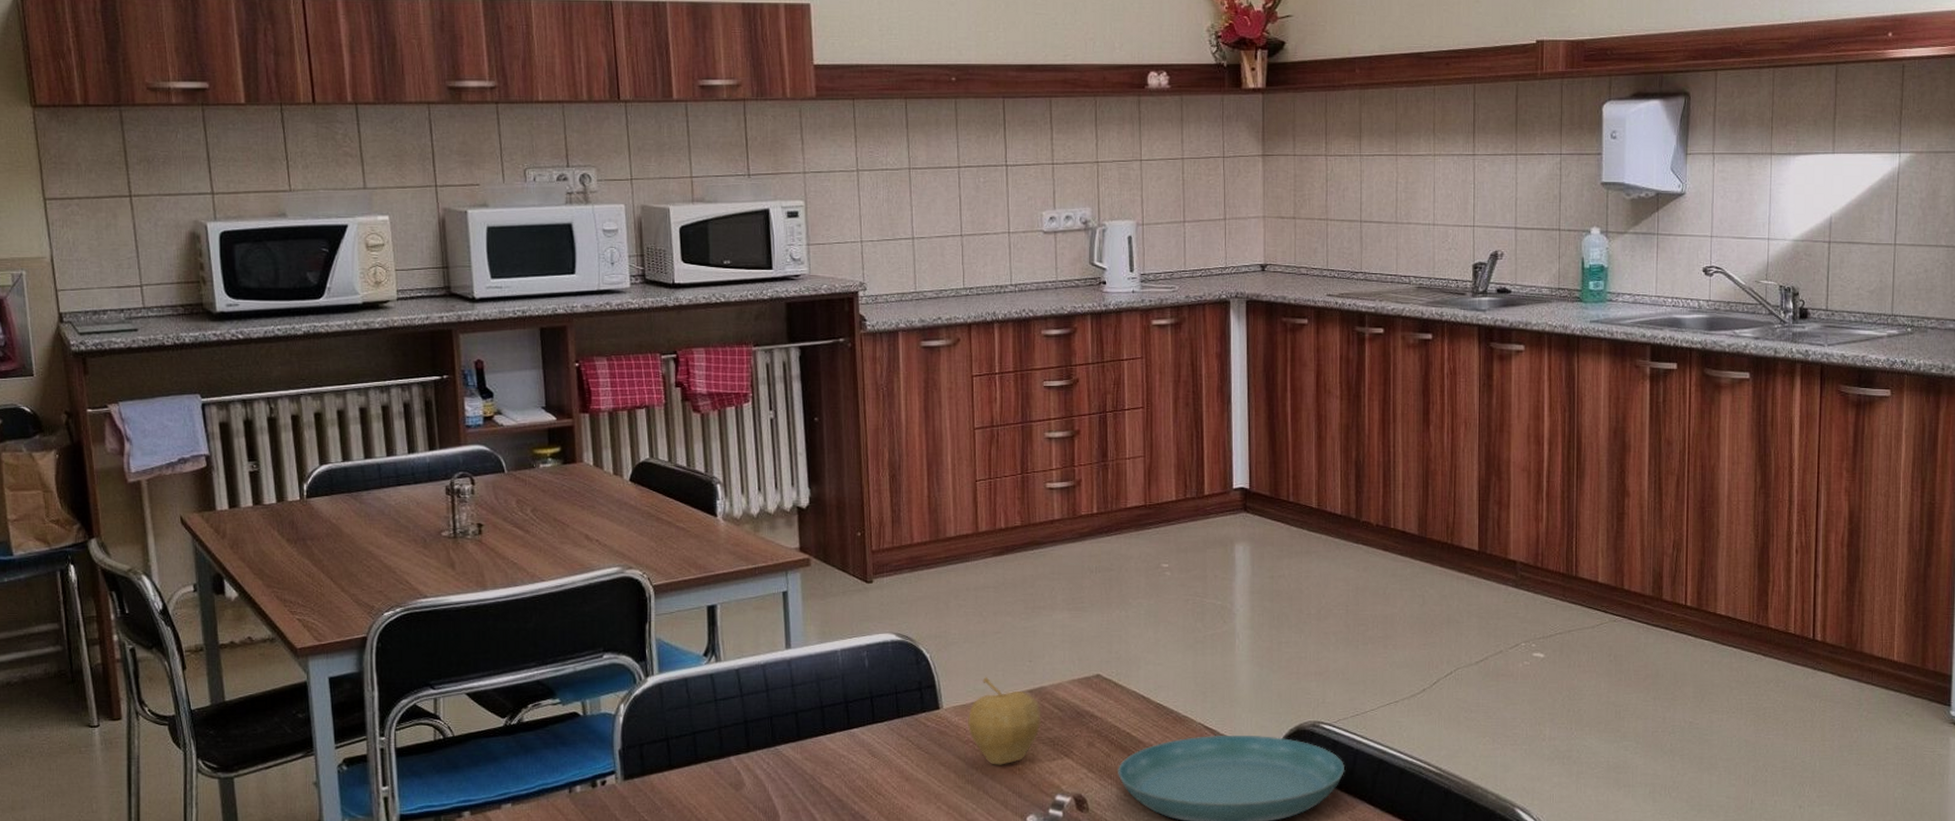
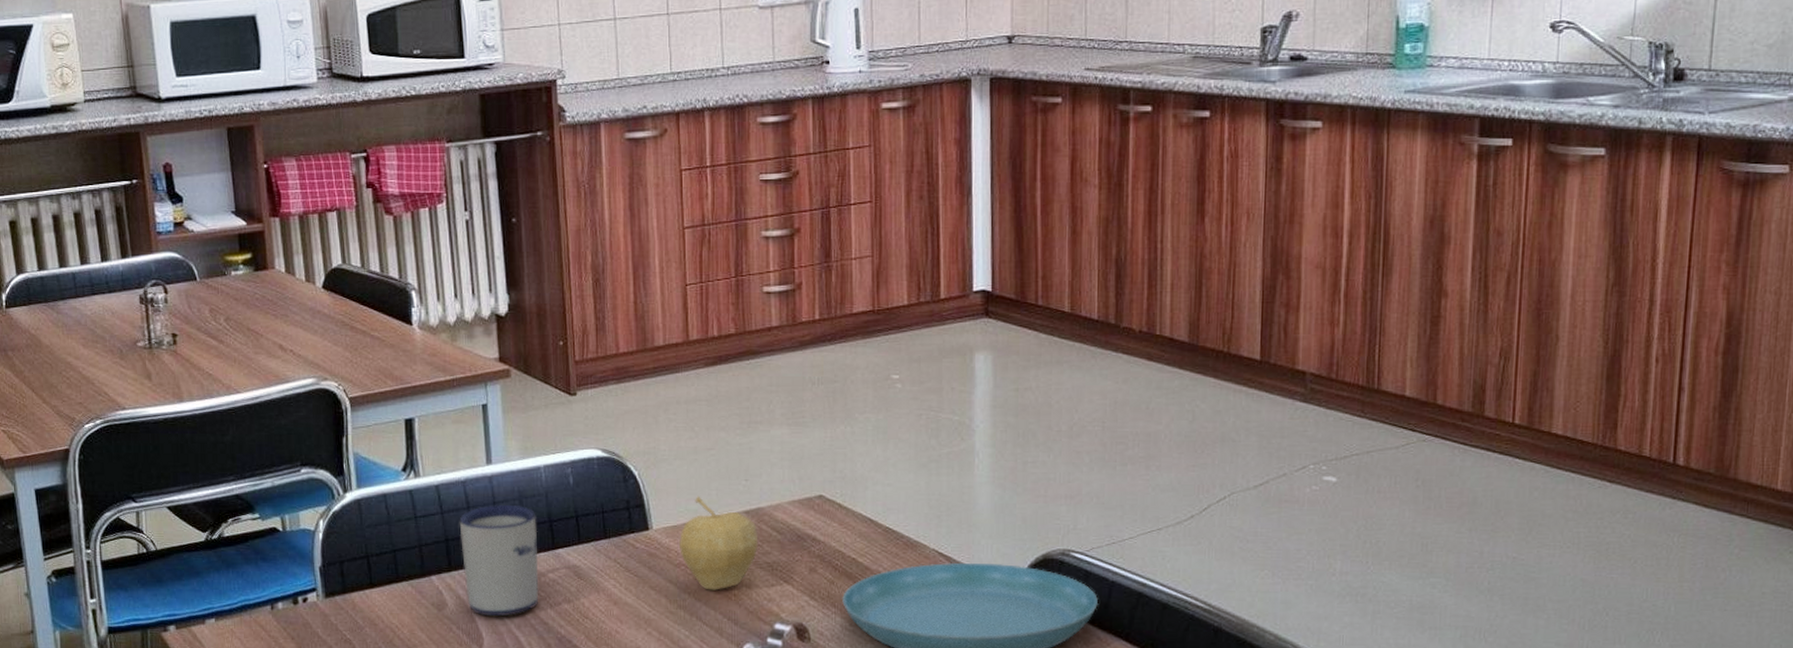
mug: none [758,686,834,795] -> present [459,504,539,617]

